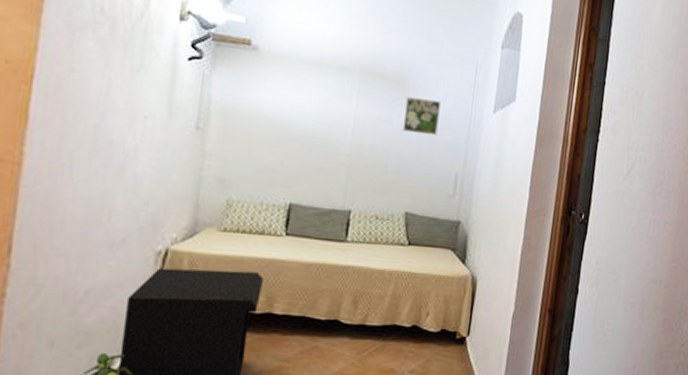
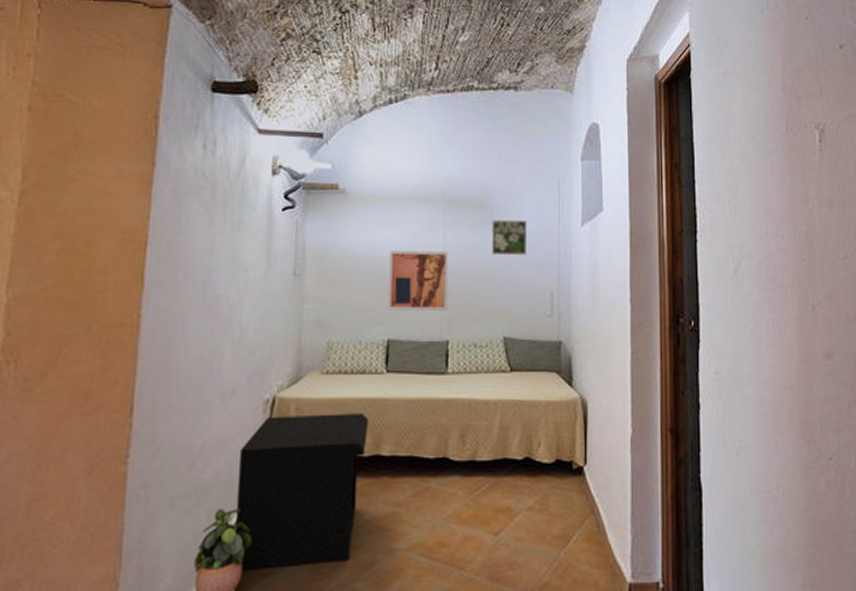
wall art: none [293,115,360,181] -> present [388,251,449,310]

